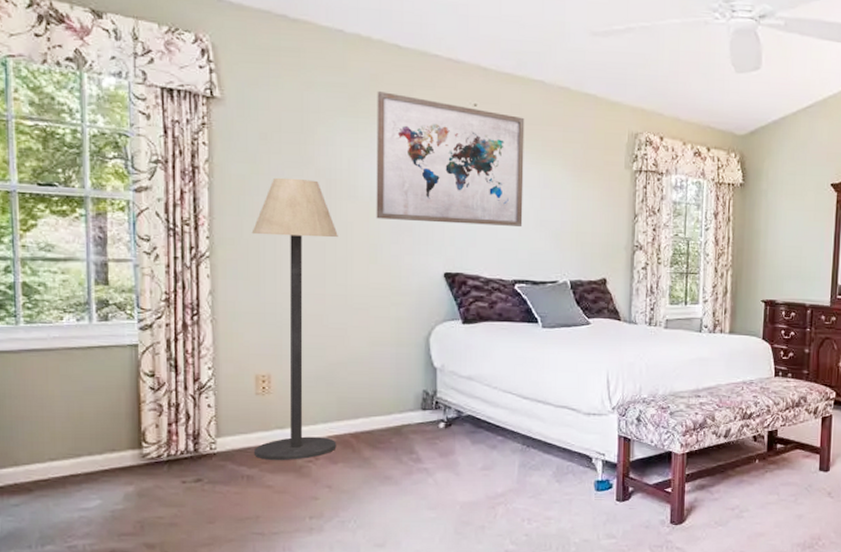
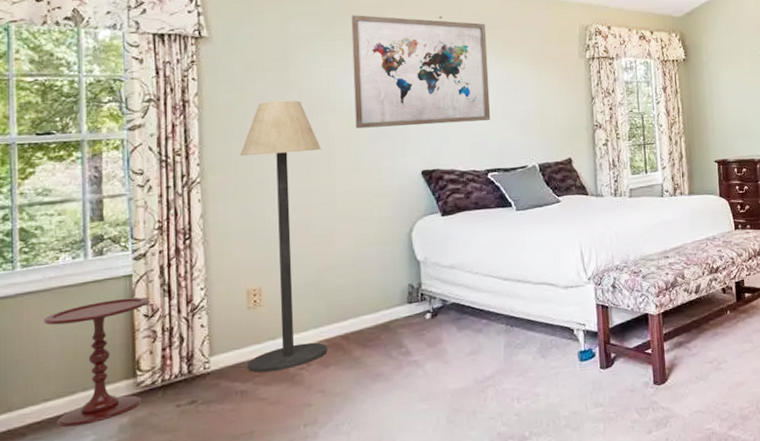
side table: none [48,368,156,489] -> present [44,297,150,427]

